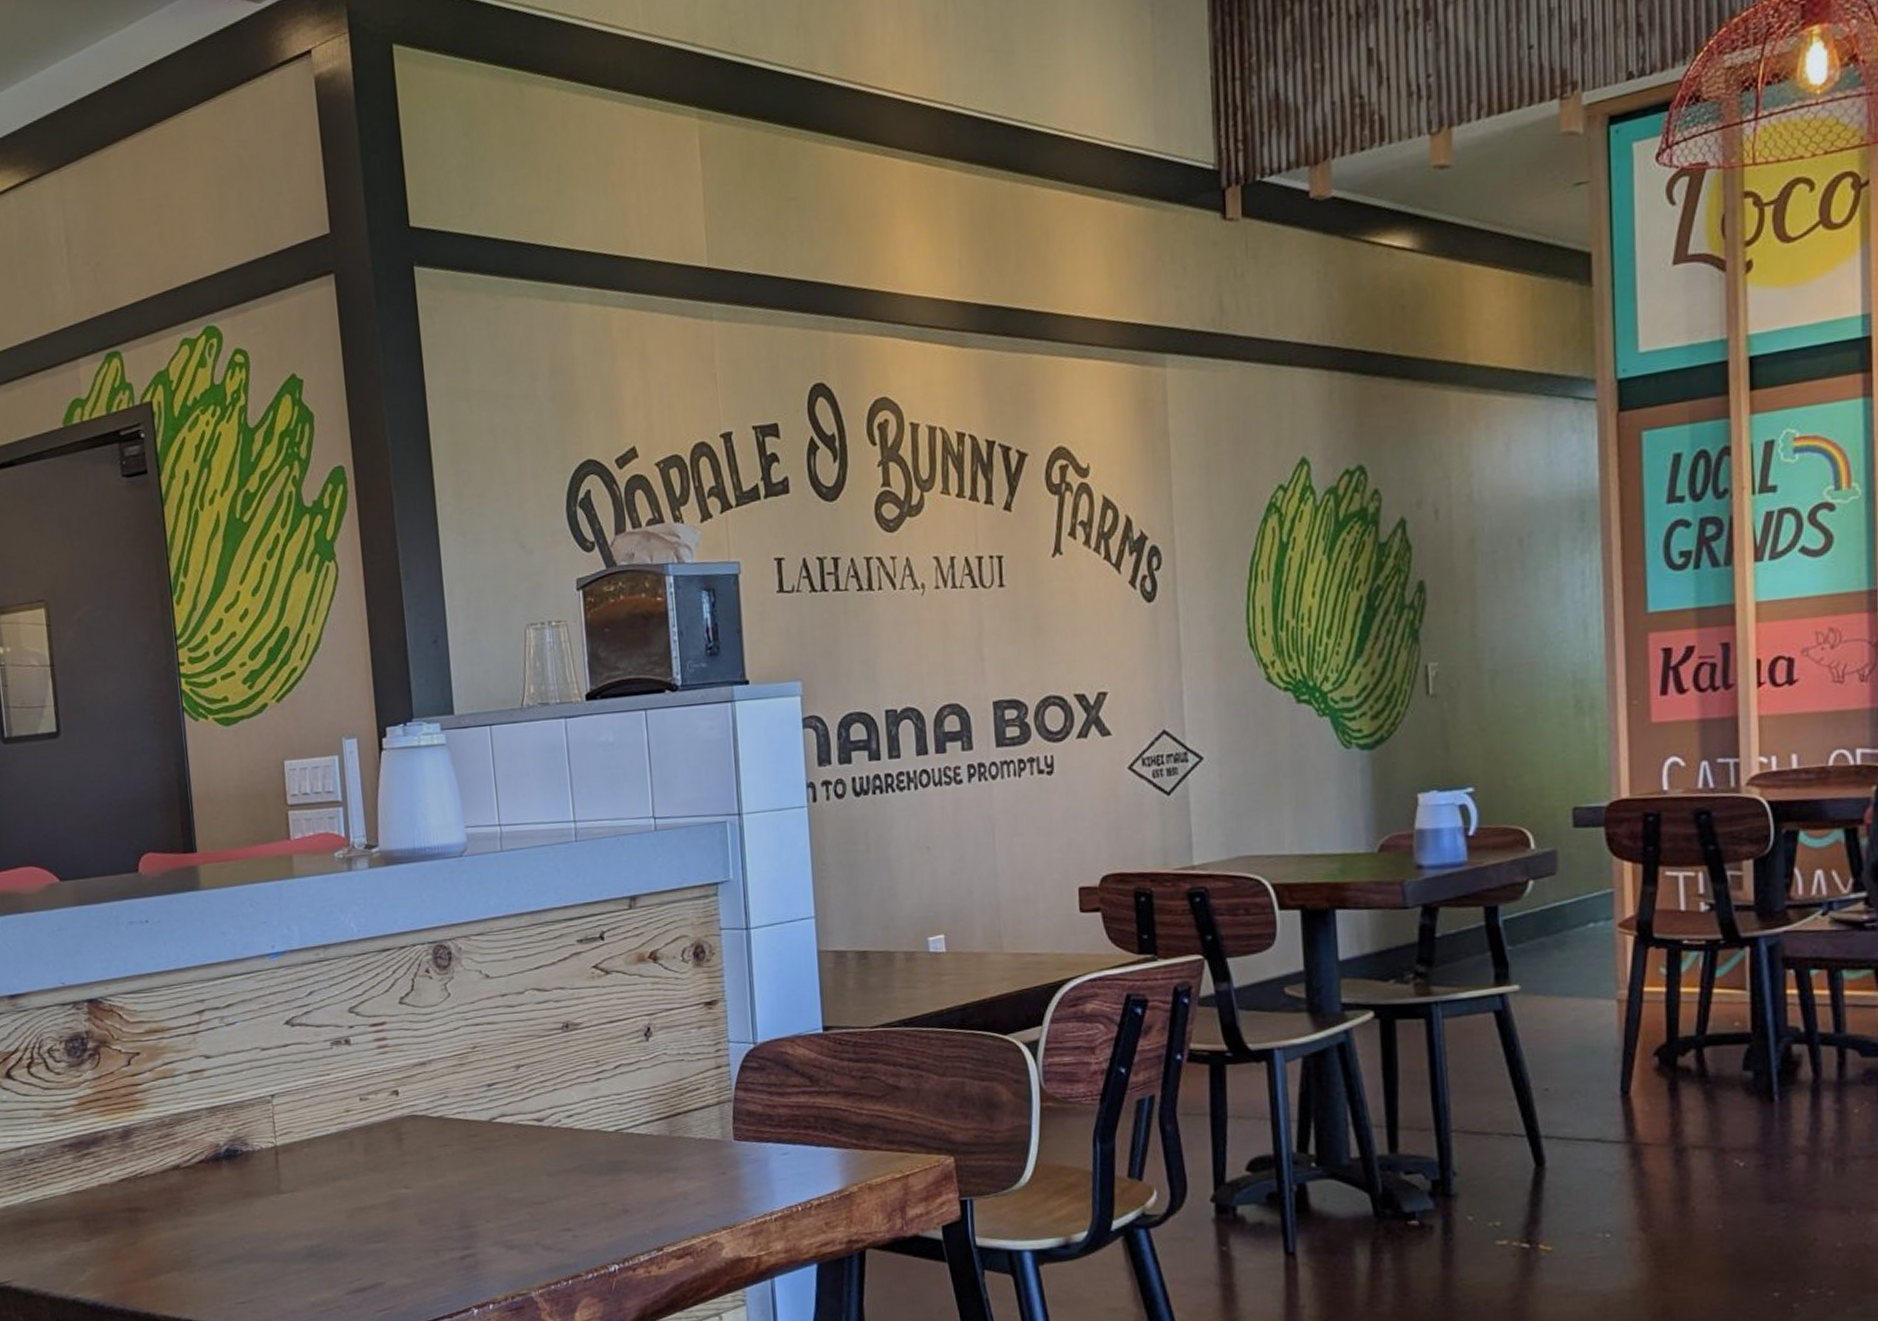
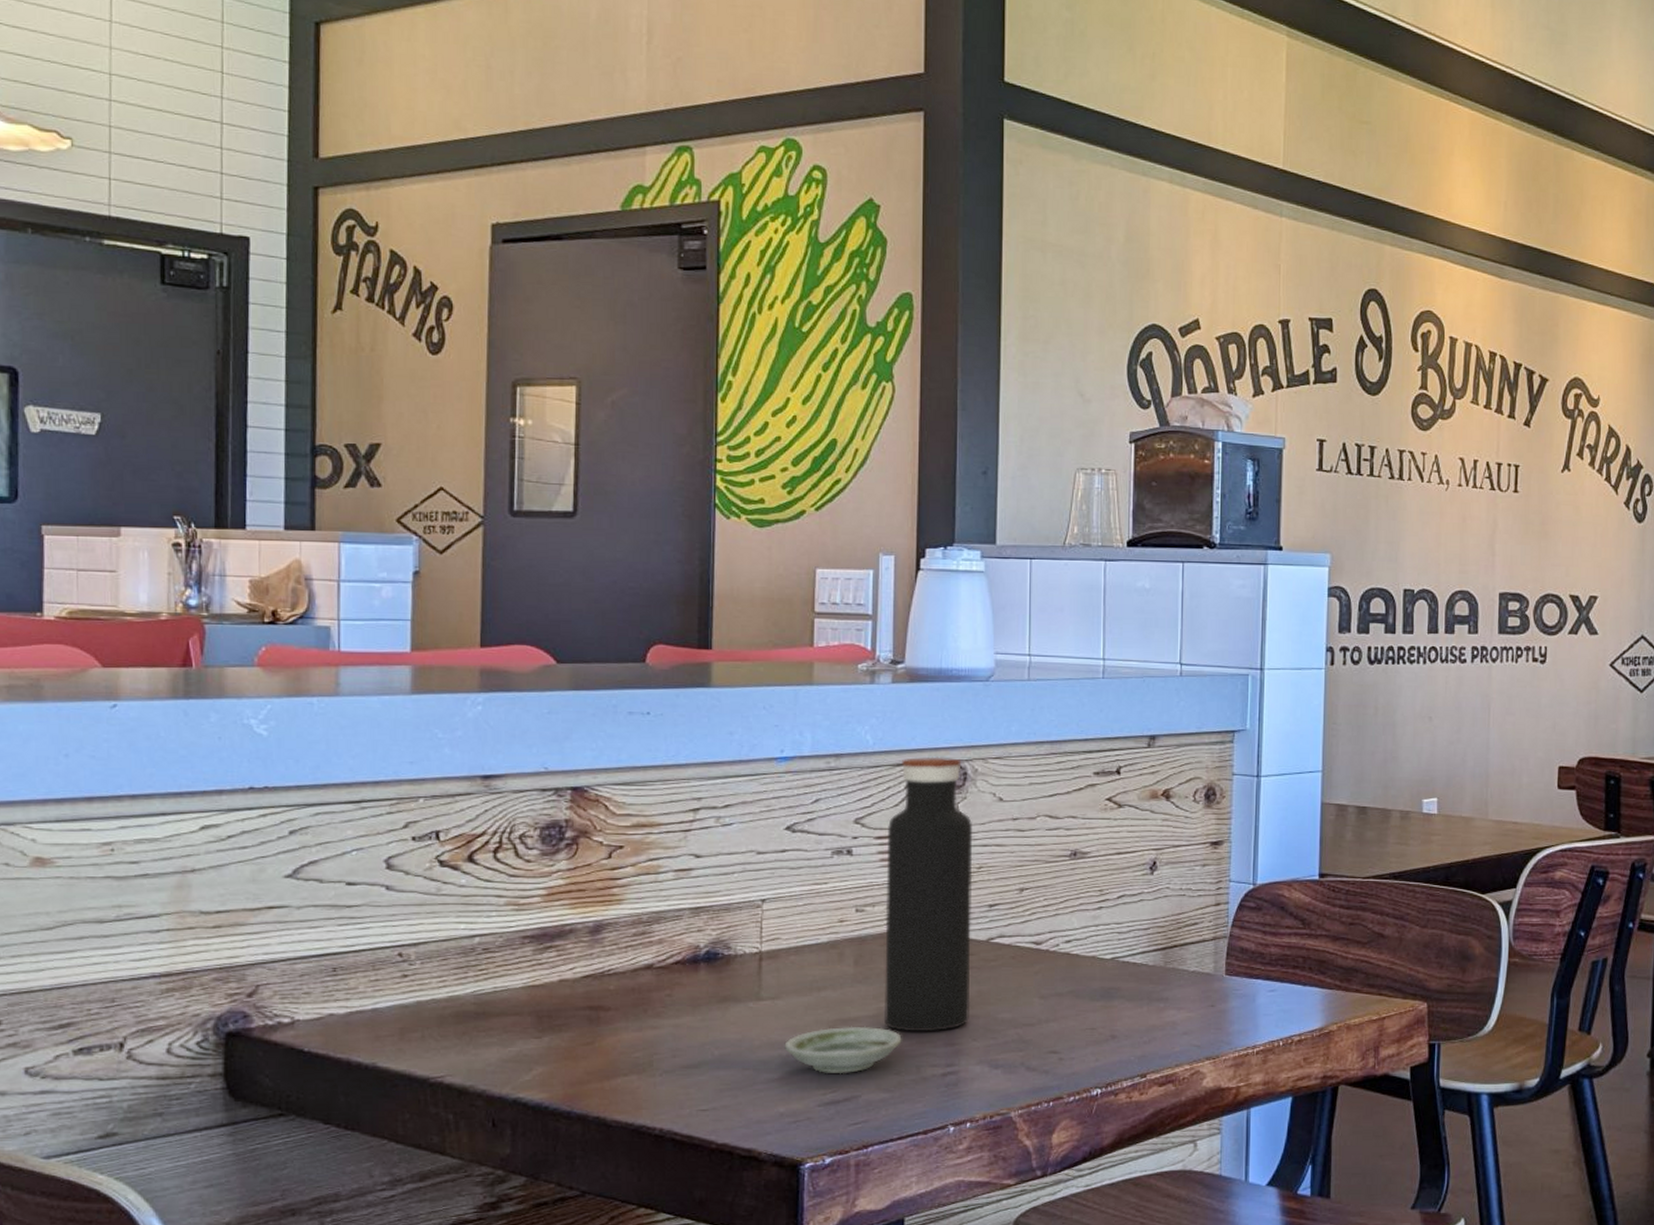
saucer: none [308,1213,418,1262] -> present [784,1026,902,1074]
water bottle: none [381,938,481,1217] -> present [883,756,973,1032]

